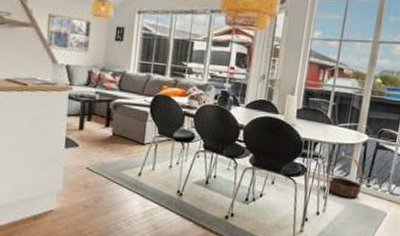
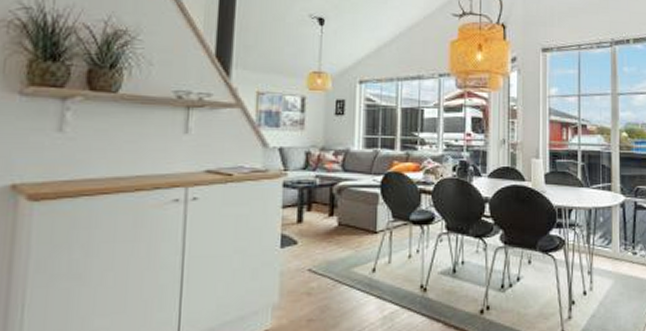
basket: present [327,155,364,198] -> none [590,221,627,270]

